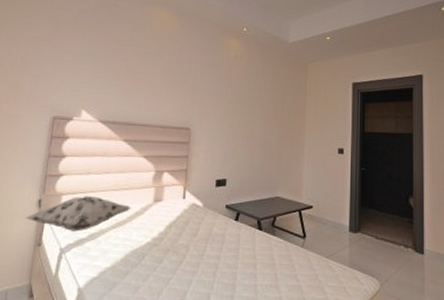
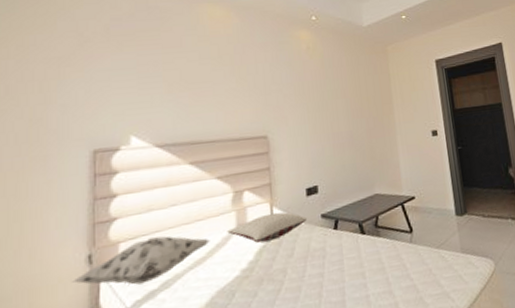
pillow: none [145,195,213,219] -> present [227,212,307,243]

